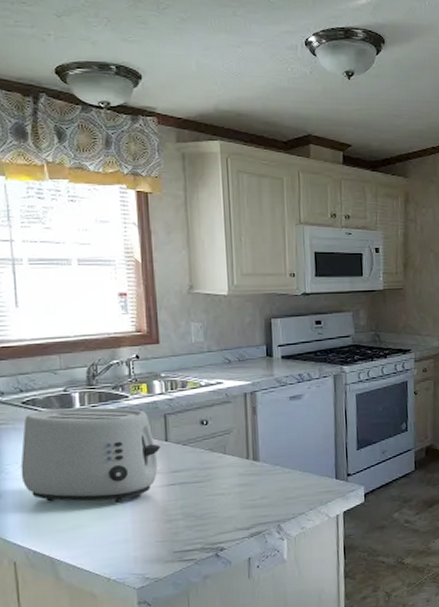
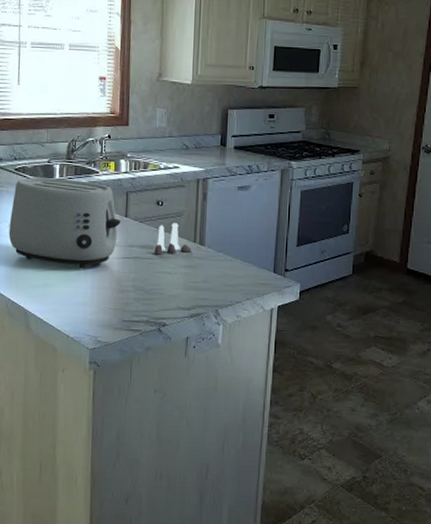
salt and pepper shaker set: none [202,441,245,477] -> present [154,223,192,255]

